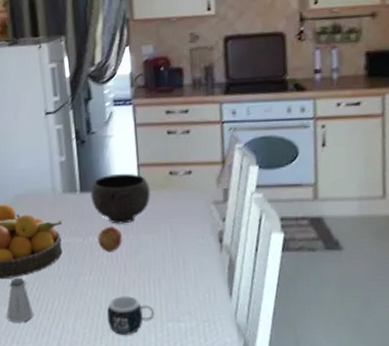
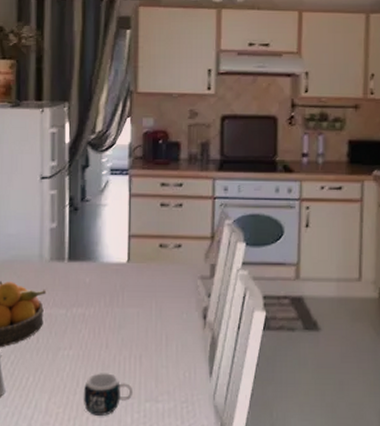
bowl: present [90,173,151,224] -> none [78,243,140,296]
apple: present [98,226,122,252] -> none [82,297,106,325]

